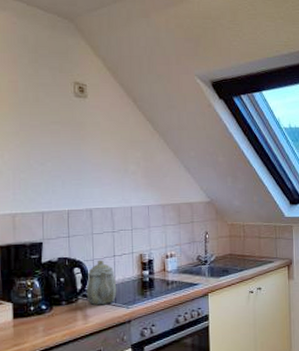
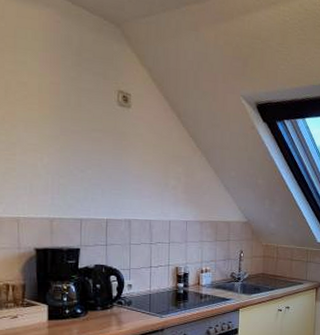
teapot: present [86,259,117,305] -> none [121,269,152,312]

